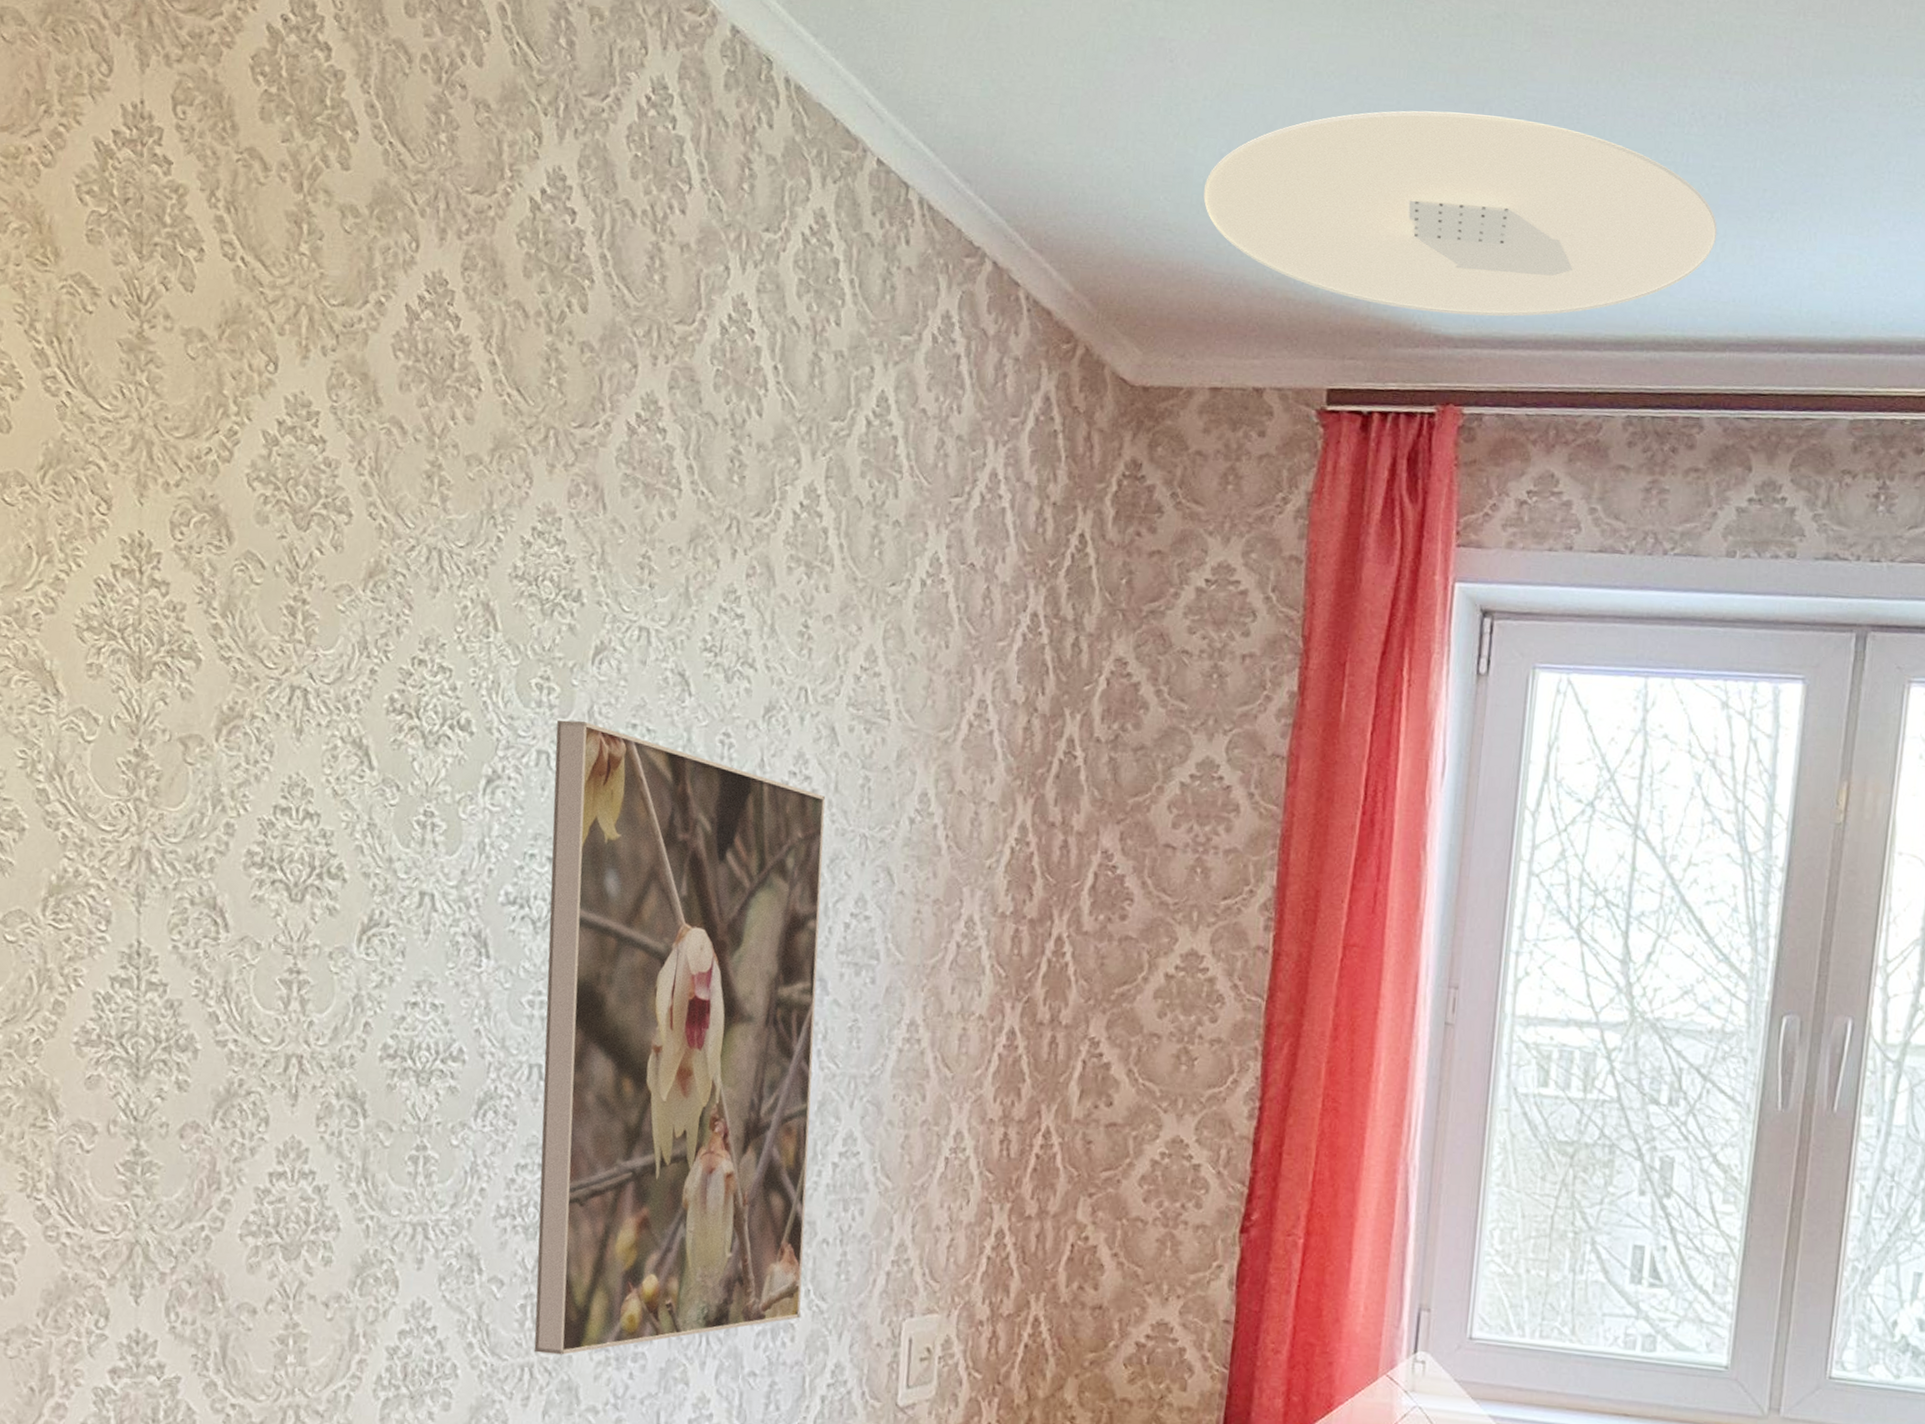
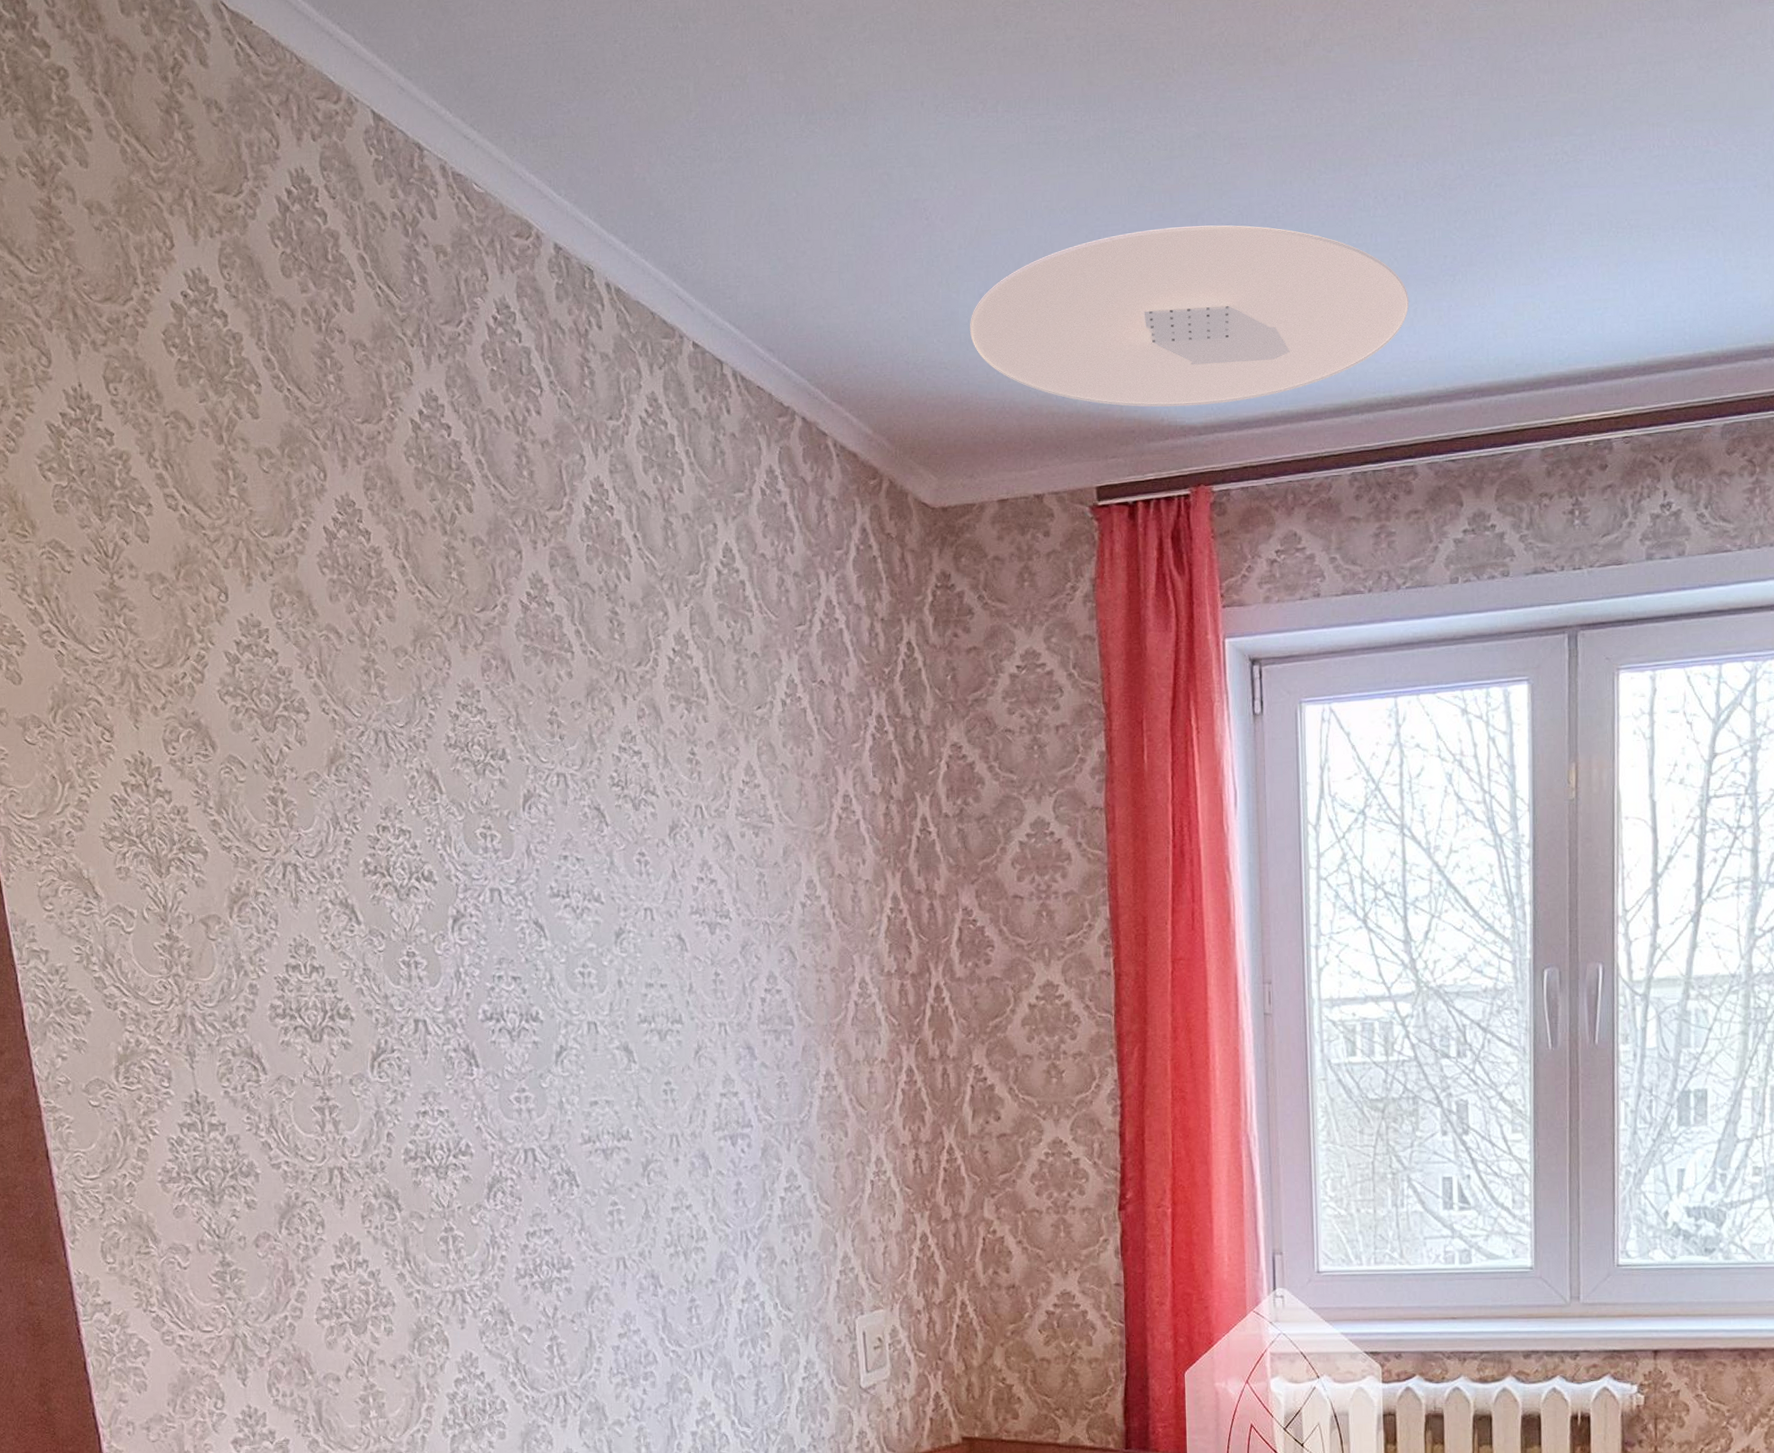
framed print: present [534,720,826,1355] -> none [502,859,773,1383]

